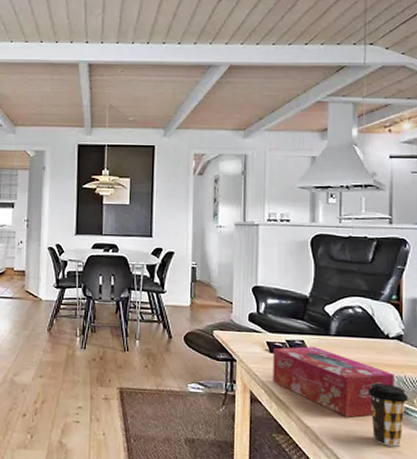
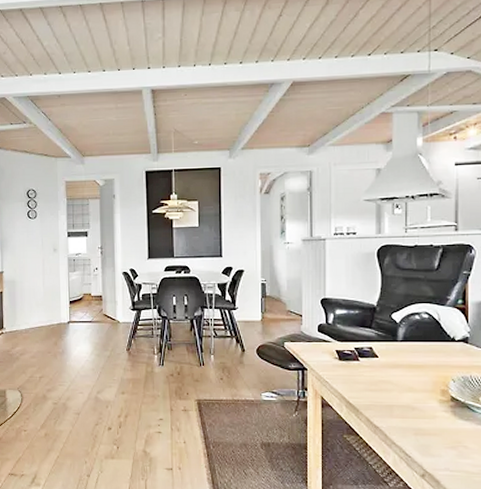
tissue box: present [273,346,395,418] -> none [343,353,461,417]
coffee cup: present [367,383,409,447] -> none [434,384,474,442]

